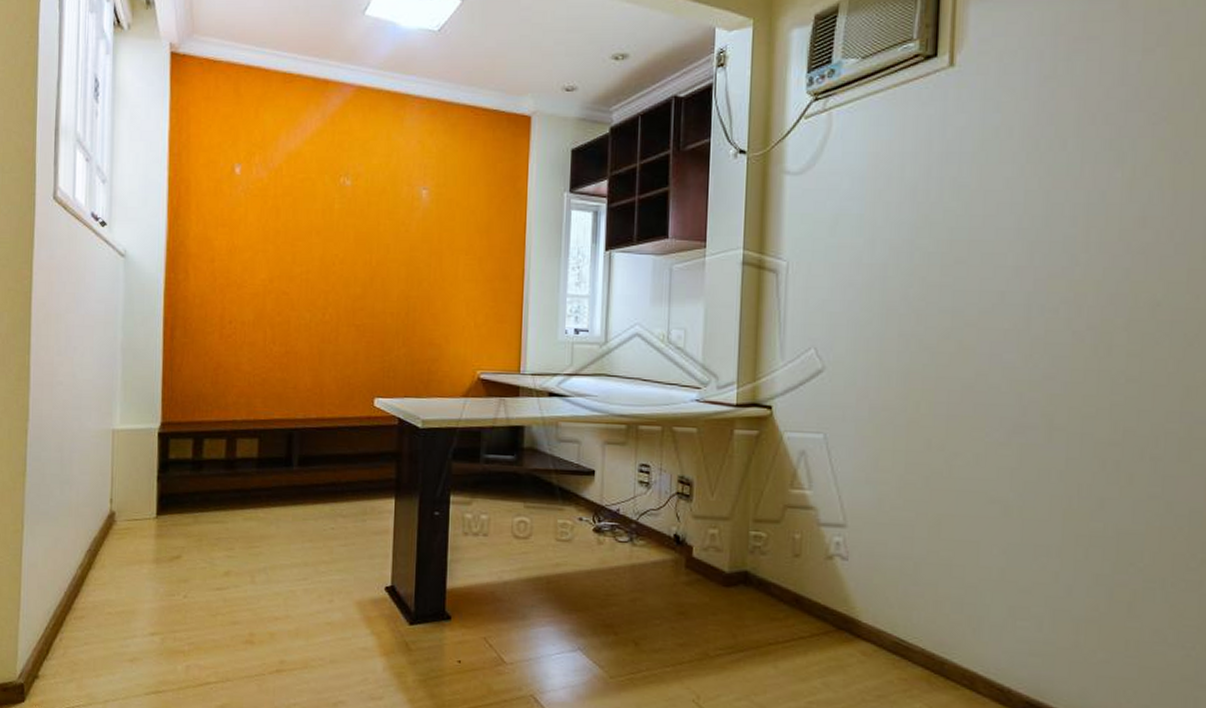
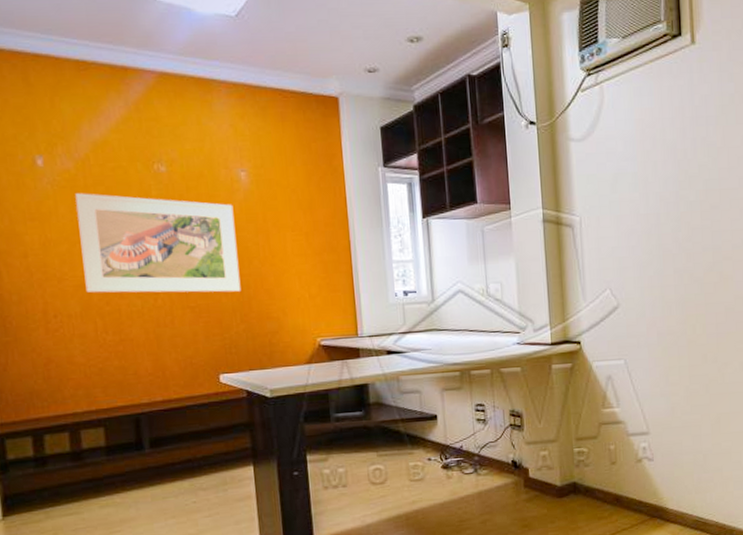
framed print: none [261,202,411,314] -> present [75,193,241,293]

